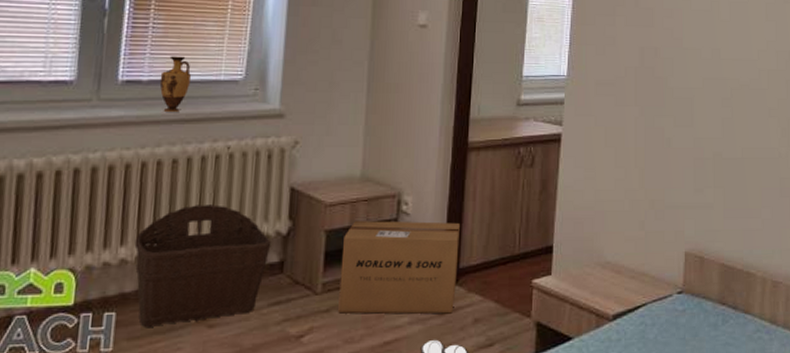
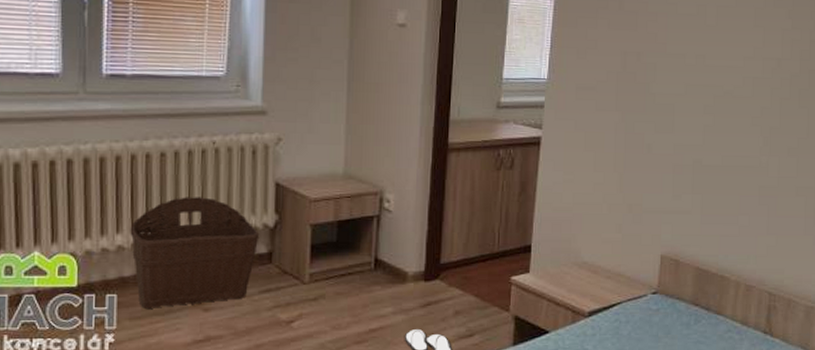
vase: present [159,56,192,112] -> none [143,50,174,106]
box: present [338,221,460,315] -> none [325,216,441,306]

